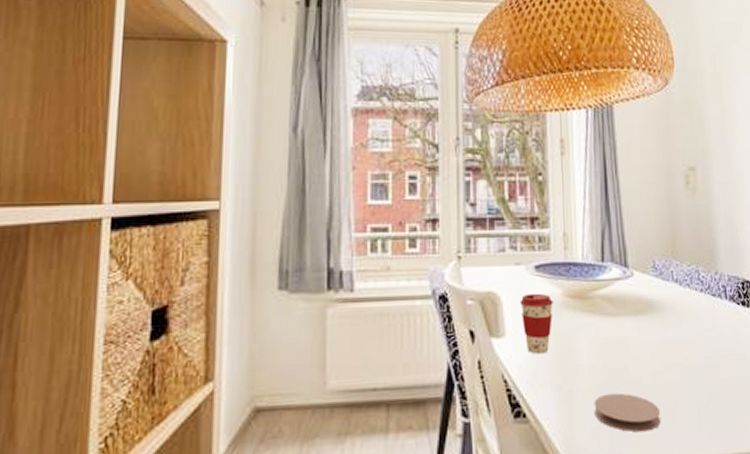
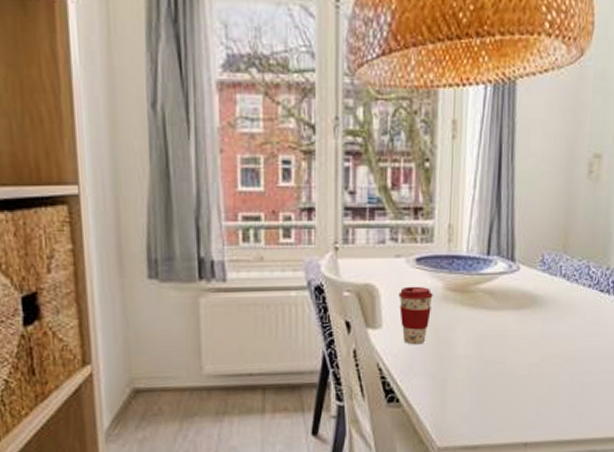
coaster: present [594,393,661,432] -> none [467,382,533,418]

